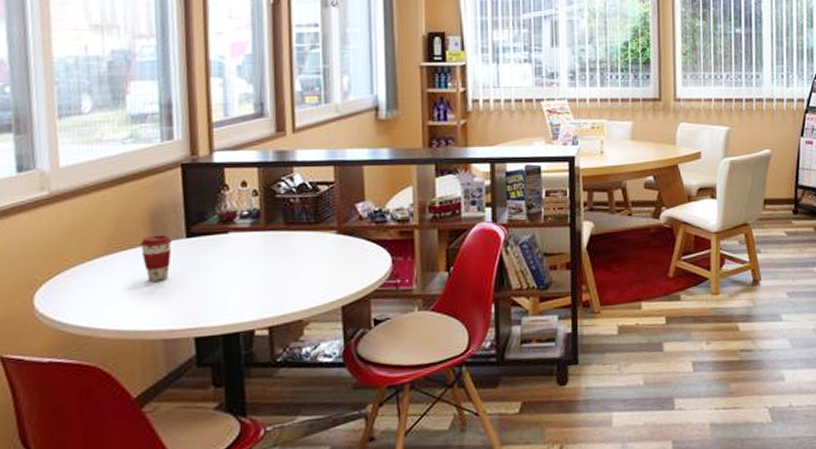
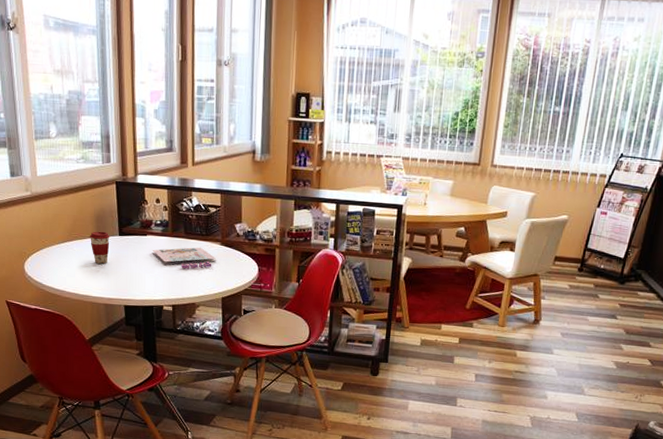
magazine: none [236,240,331,272] -> present [152,247,216,268]

